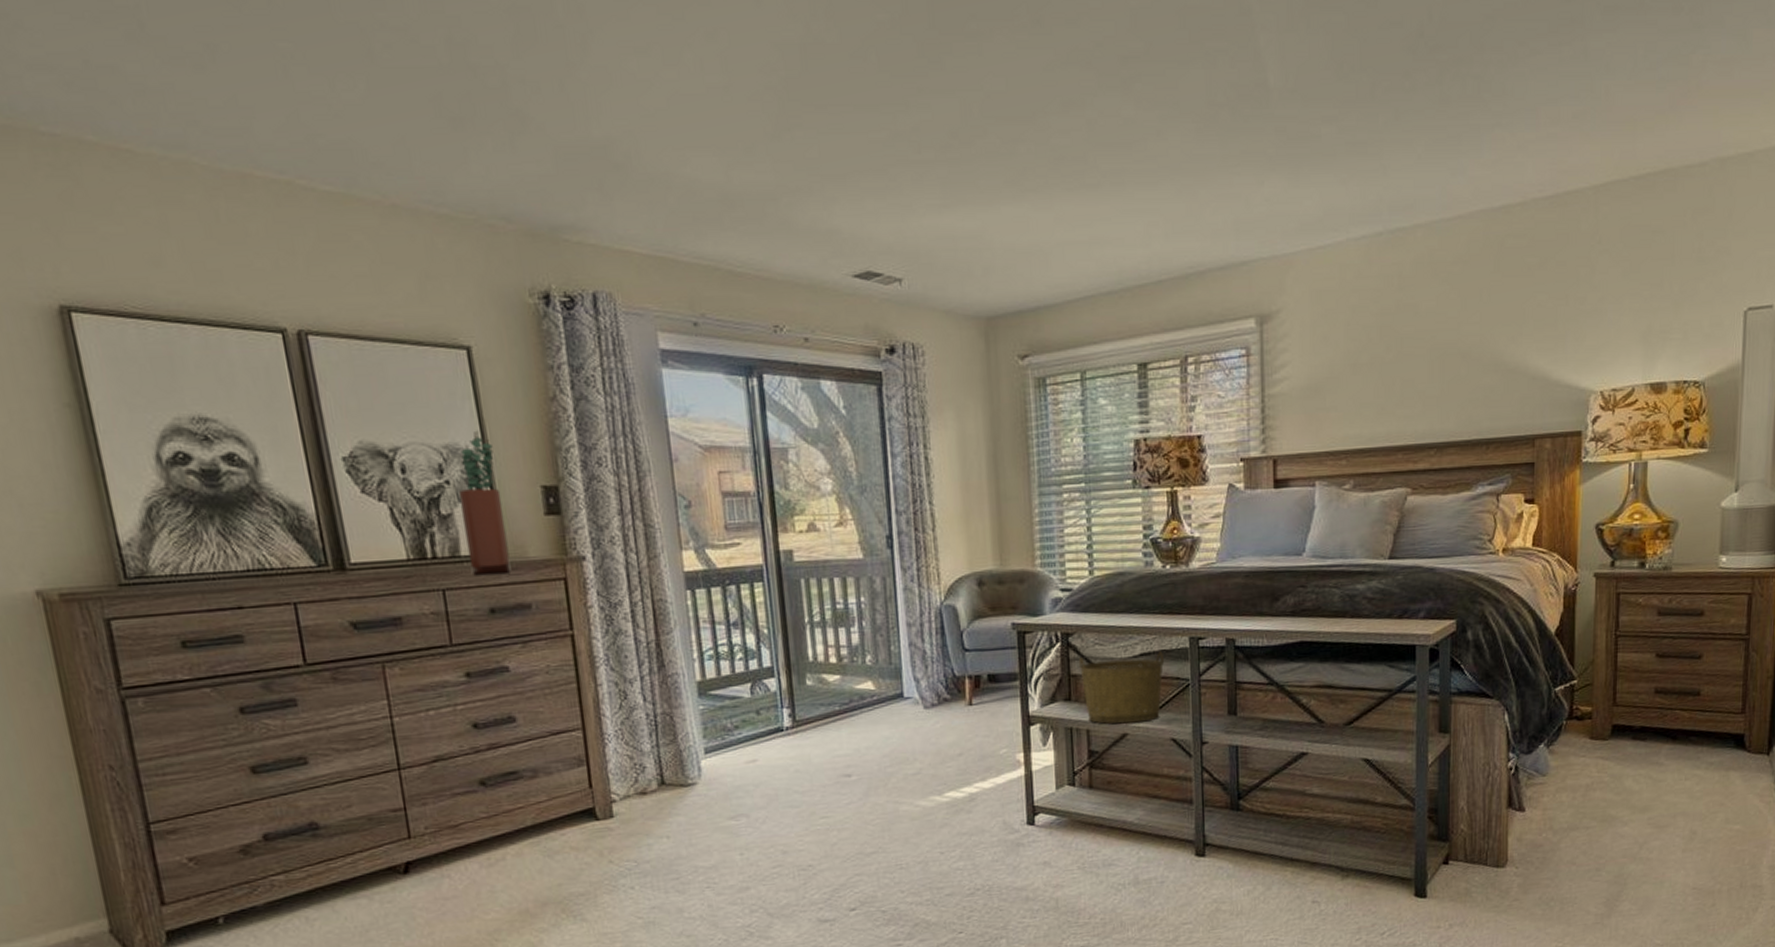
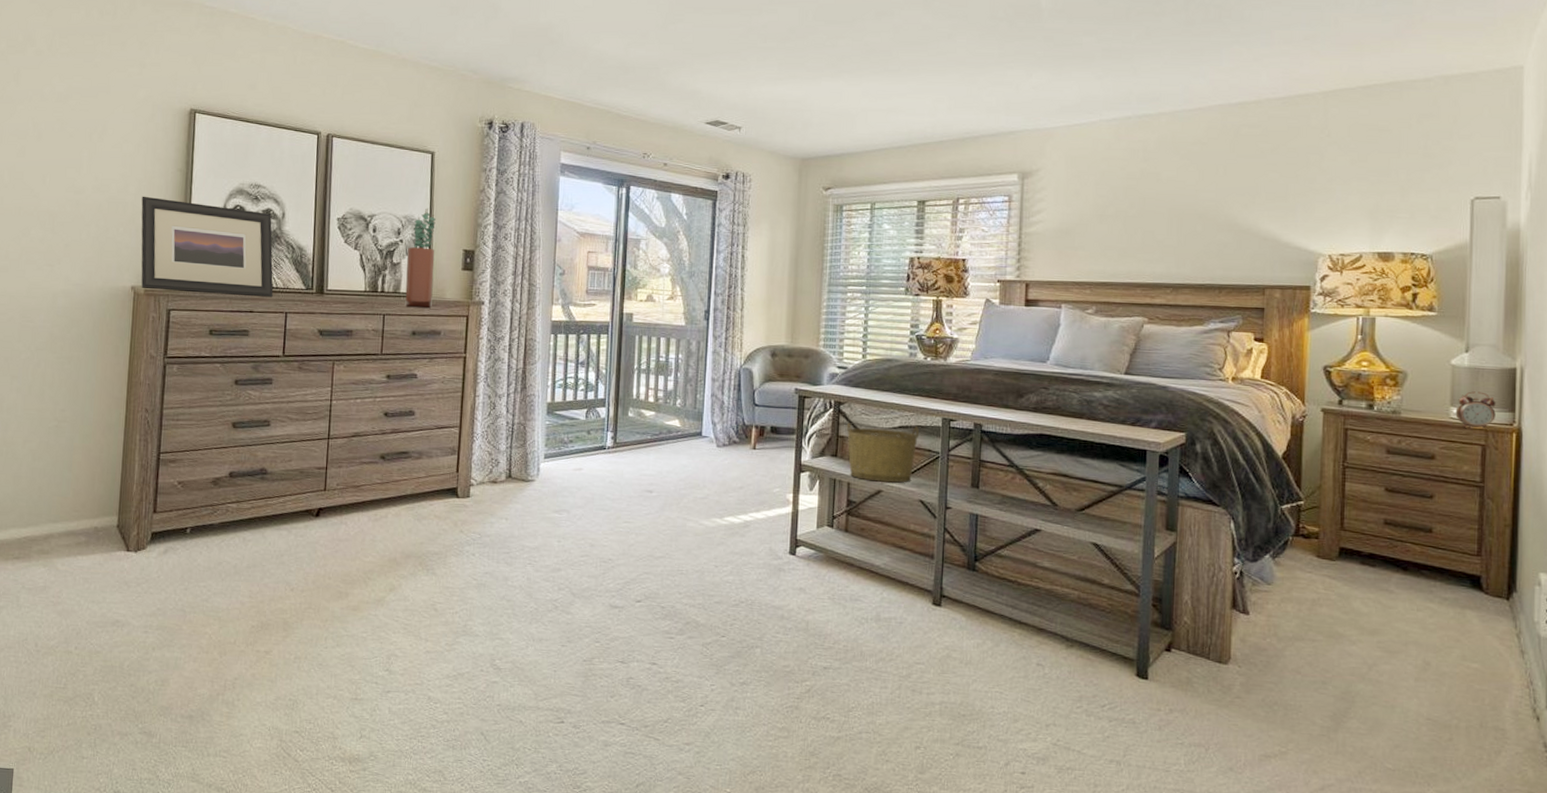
picture frame: none [14,450,269,593] -> present [141,196,273,298]
alarm clock: none [1724,534,1763,577] -> present [1455,391,1496,430]

